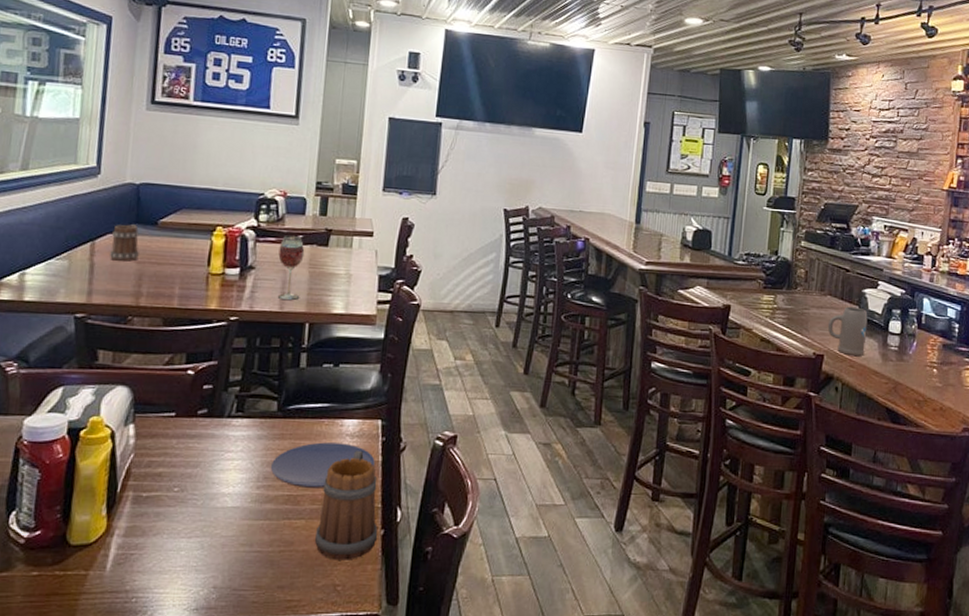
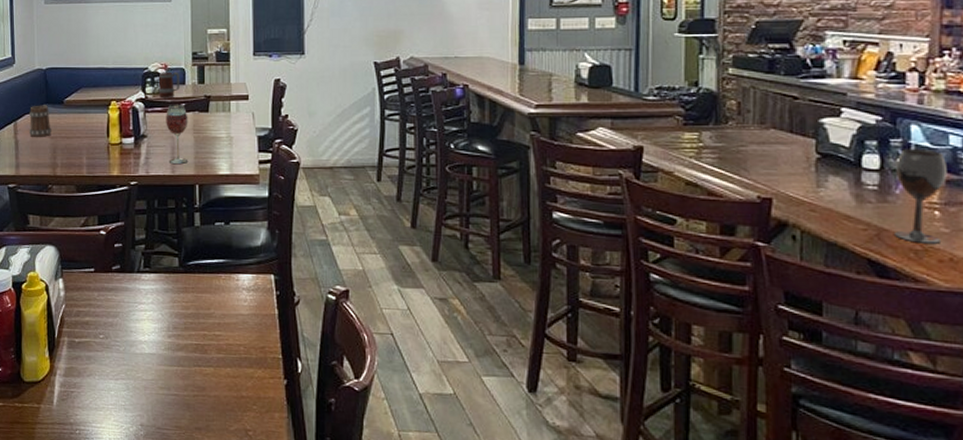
plate: present [270,442,375,488] -> none [178,295,272,339]
beer mug: none [274,200,300,229] -> present [159,71,179,99]
beer mug: present [314,450,378,560] -> none [223,303,282,408]
beer mug: present [827,306,868,356] -> none [774,140,830,198]
wine glass: none [906,318,944,396] -> present [895,149,947,244]

